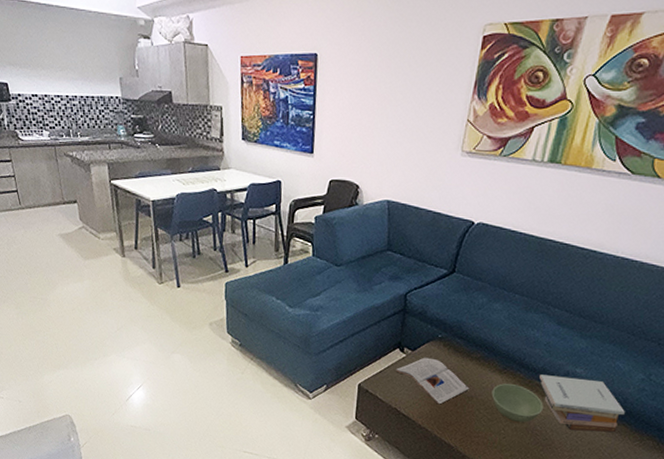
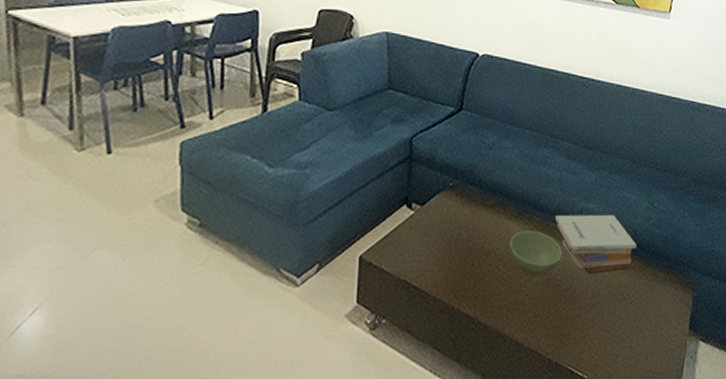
magazine: present [396,357,469,405] -> none [404,211,486,268]

